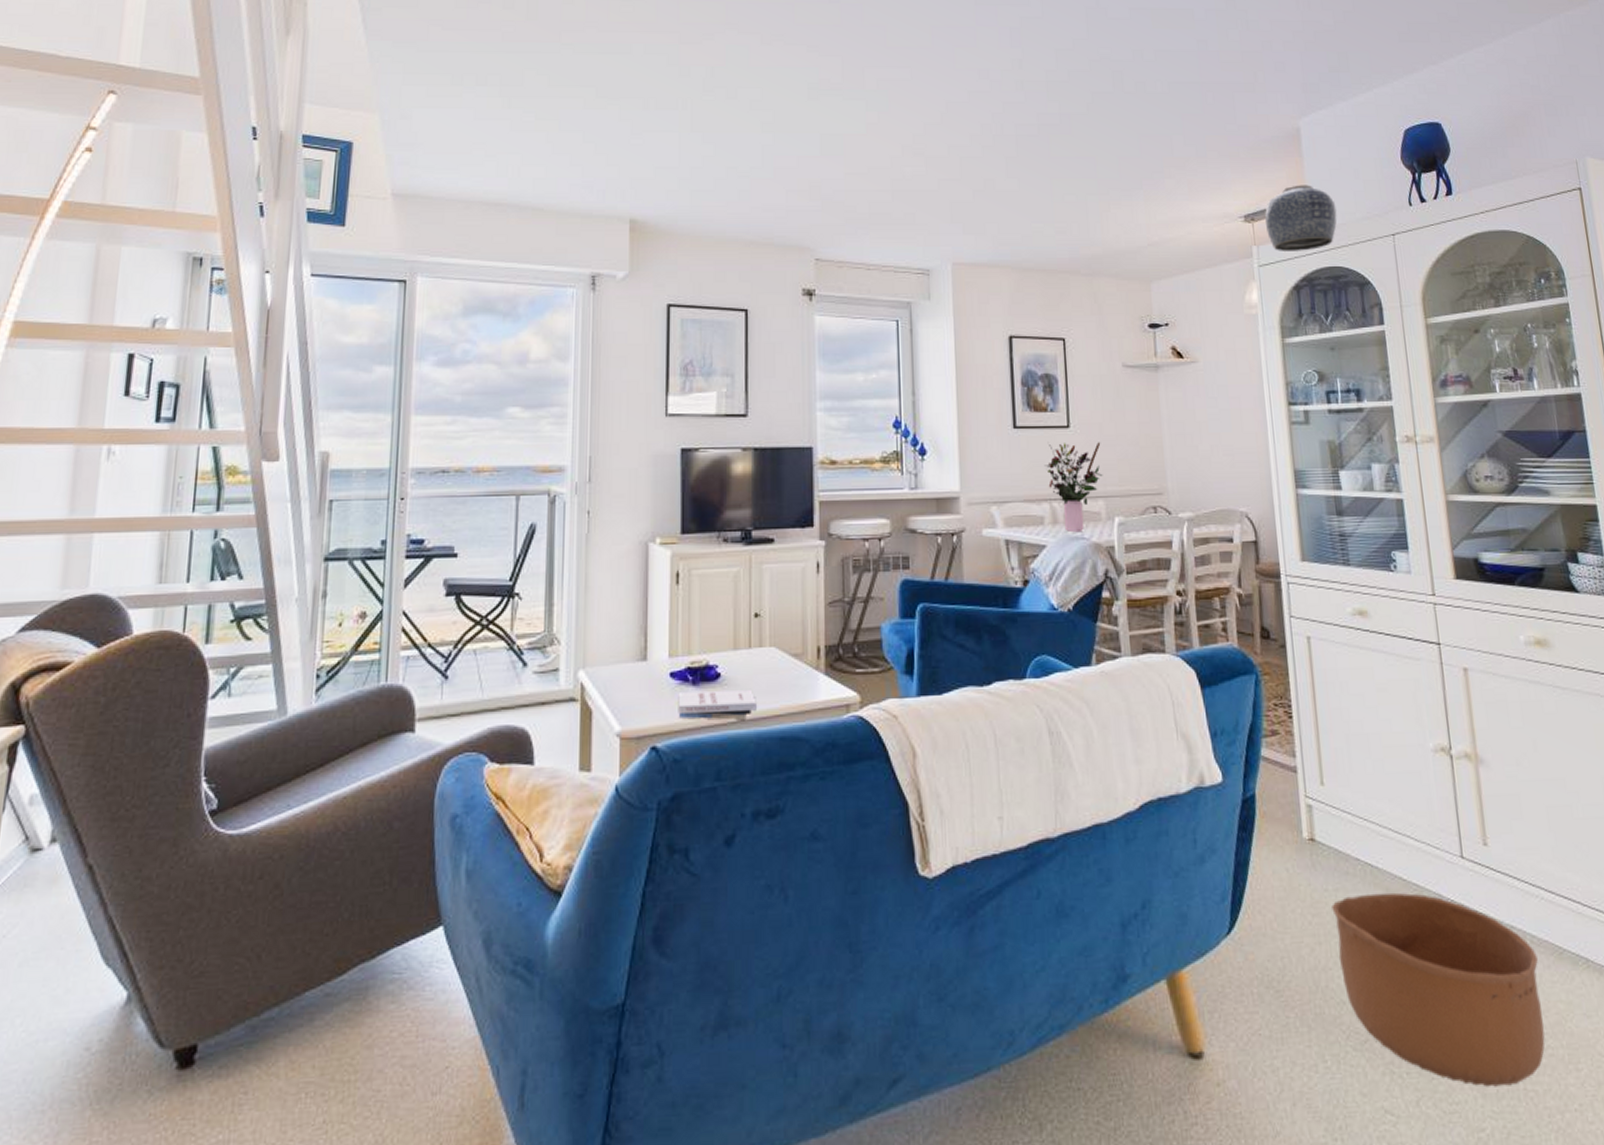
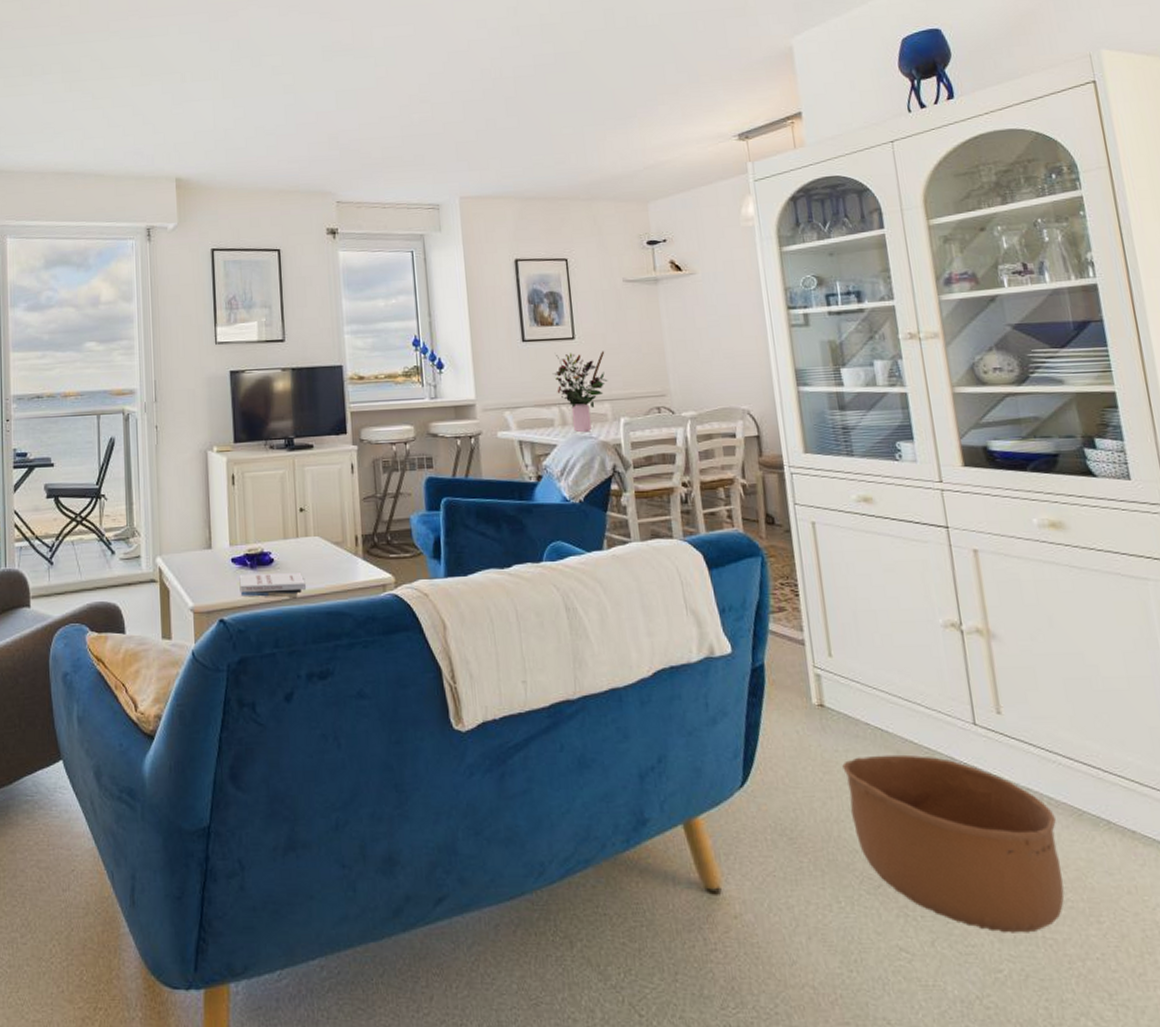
decorative jar: present [1264,185,1337,251] -> none [759,100,833,166]

